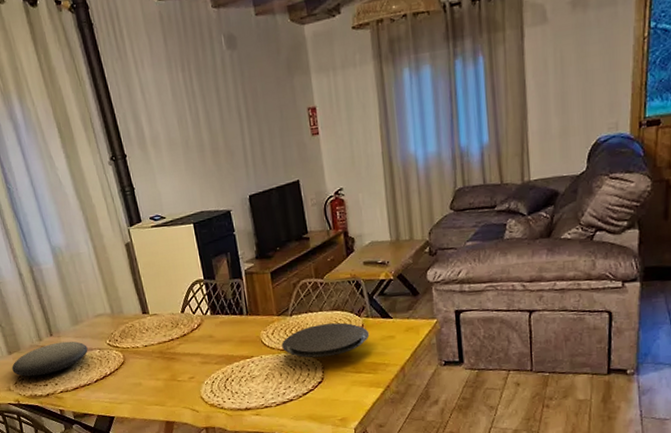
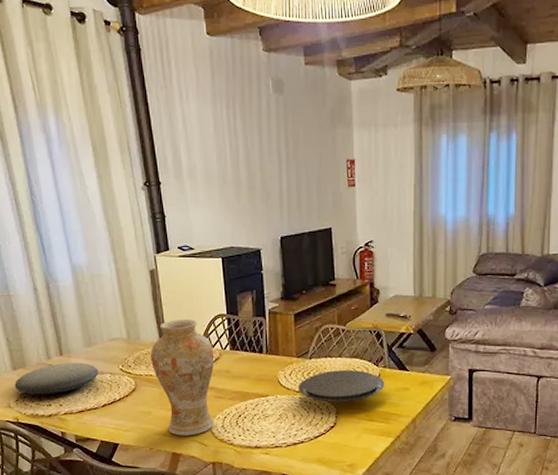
vase: none [134,288,204,404] -> present [151,320,215,436]

